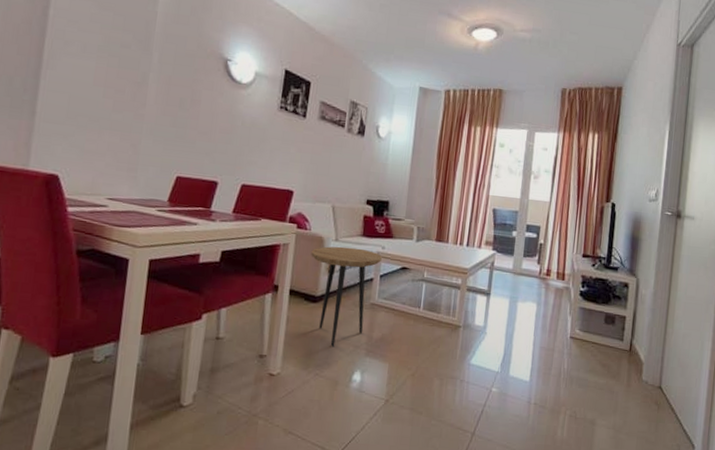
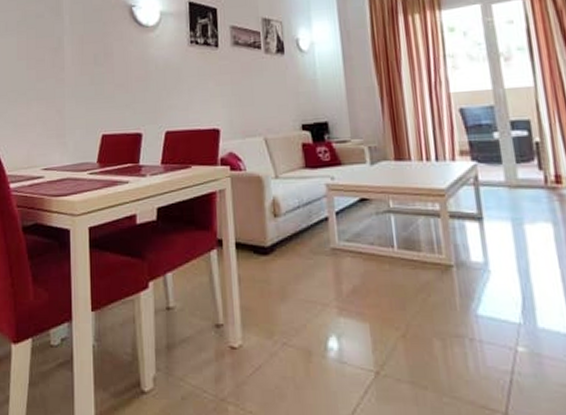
side table: present [311,246,382,347] -> none [251,183,333,308]

